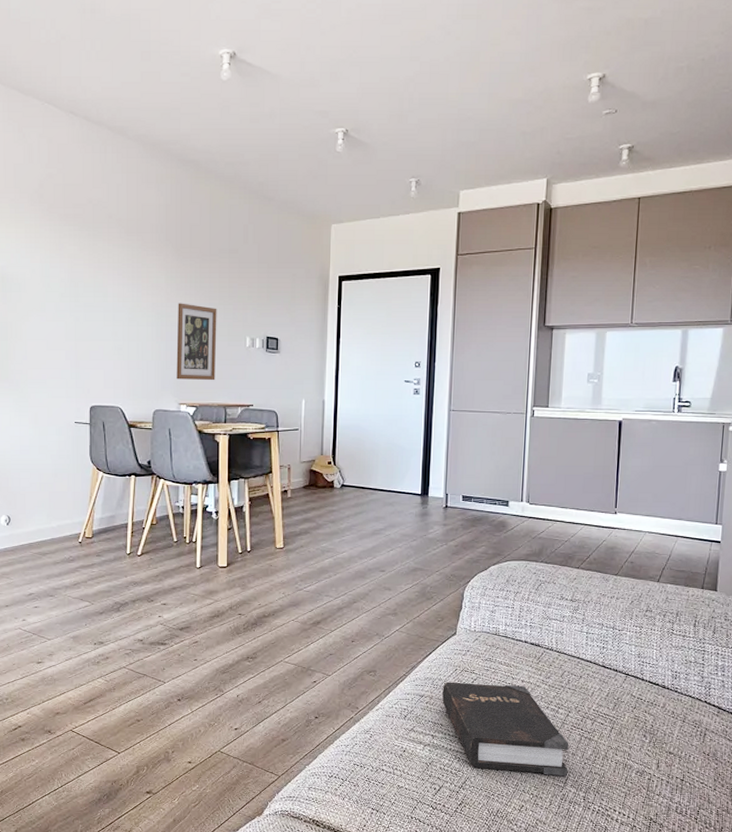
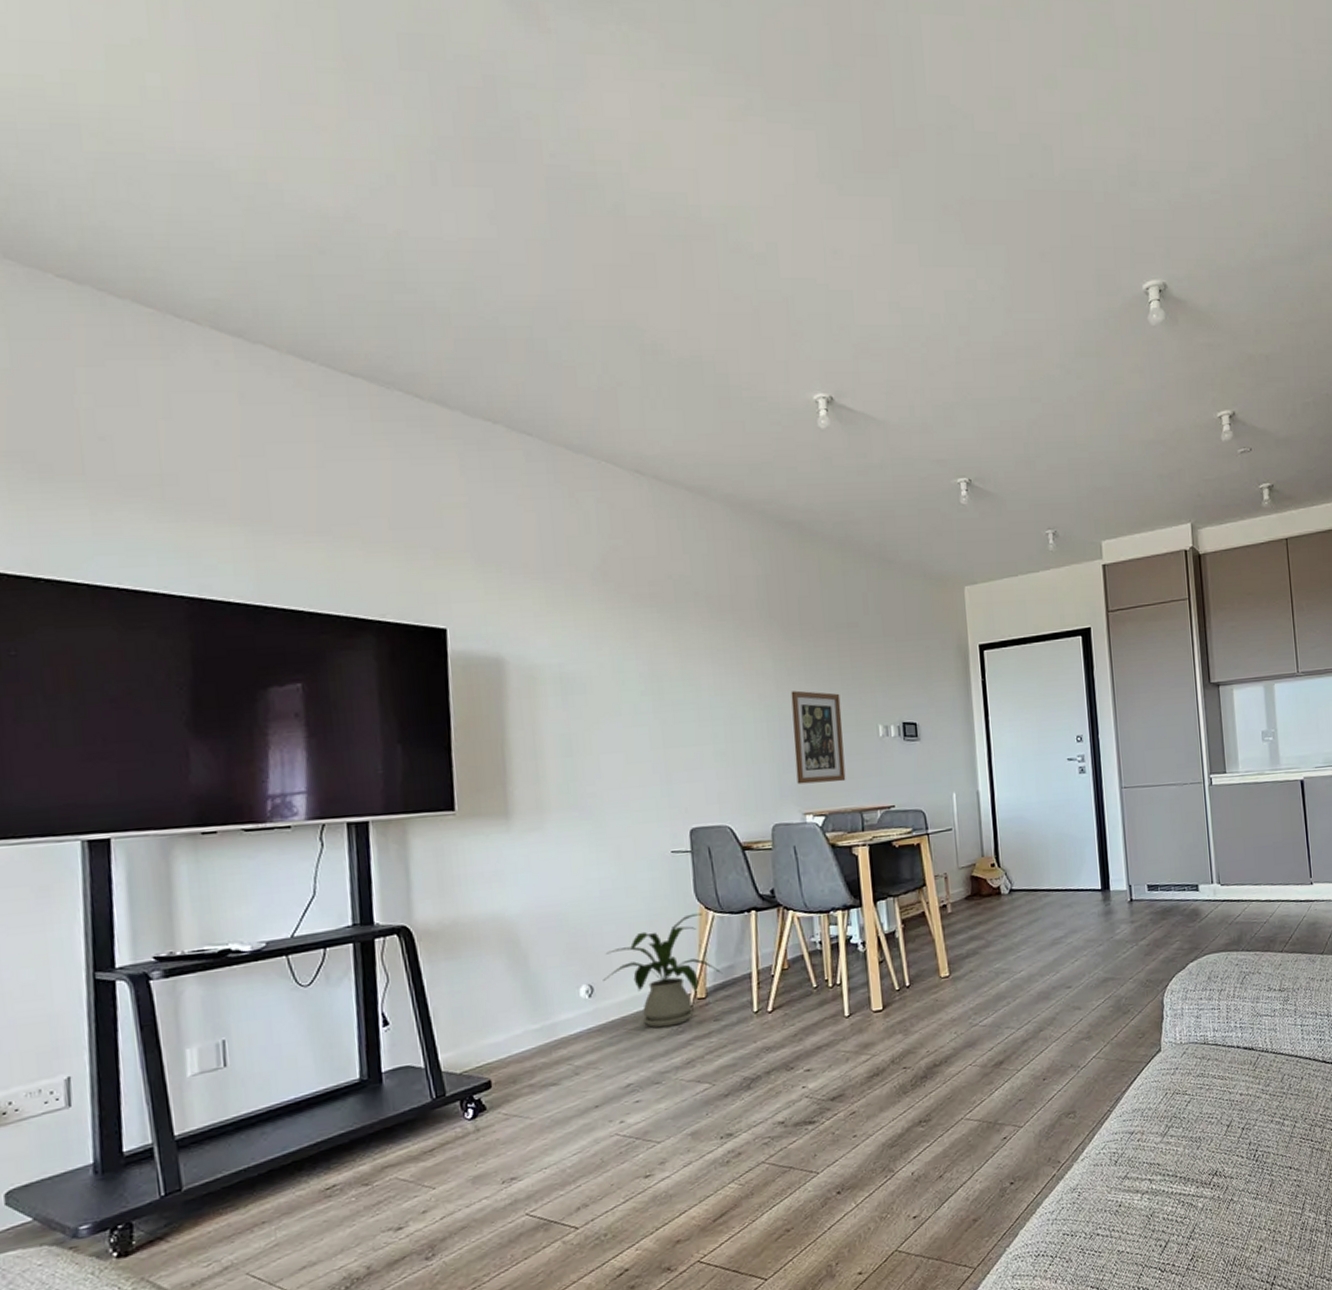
house plant: none [18,472,106,555] -> present [603,912,723,1028]
hardback book: present [442,682,569,777] -> none [1154,1099,1305,1210]

